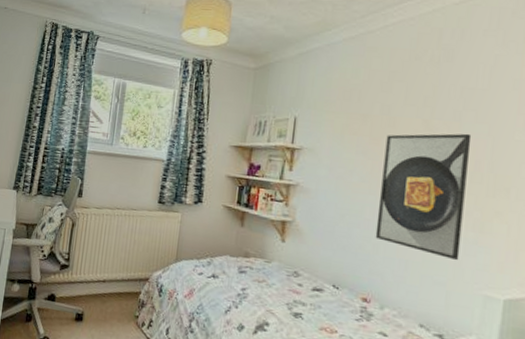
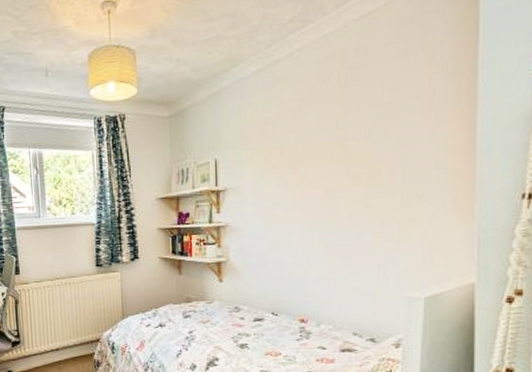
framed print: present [375,133,472,261] -> none [304,149,383,271]

